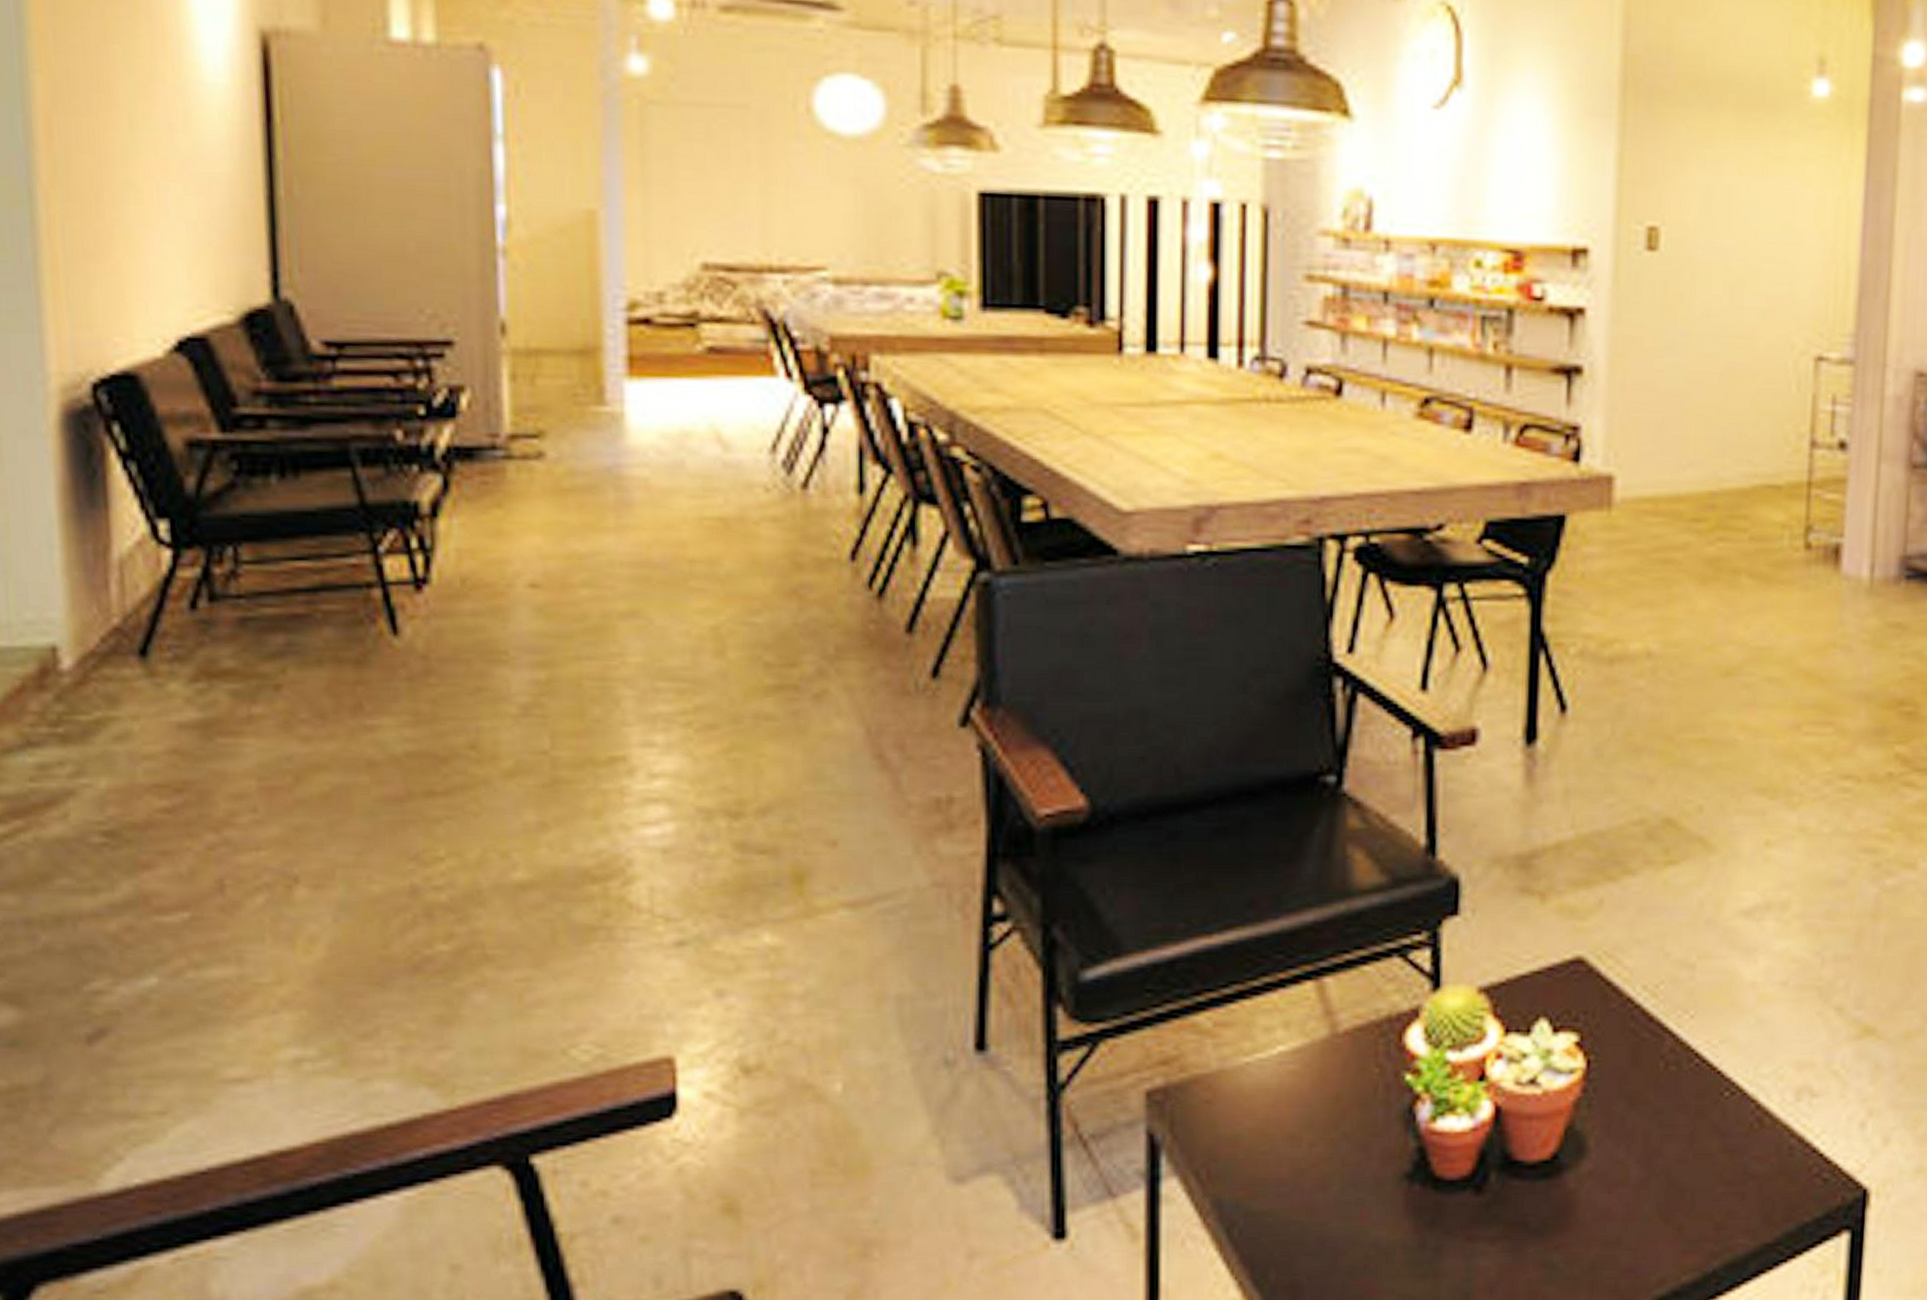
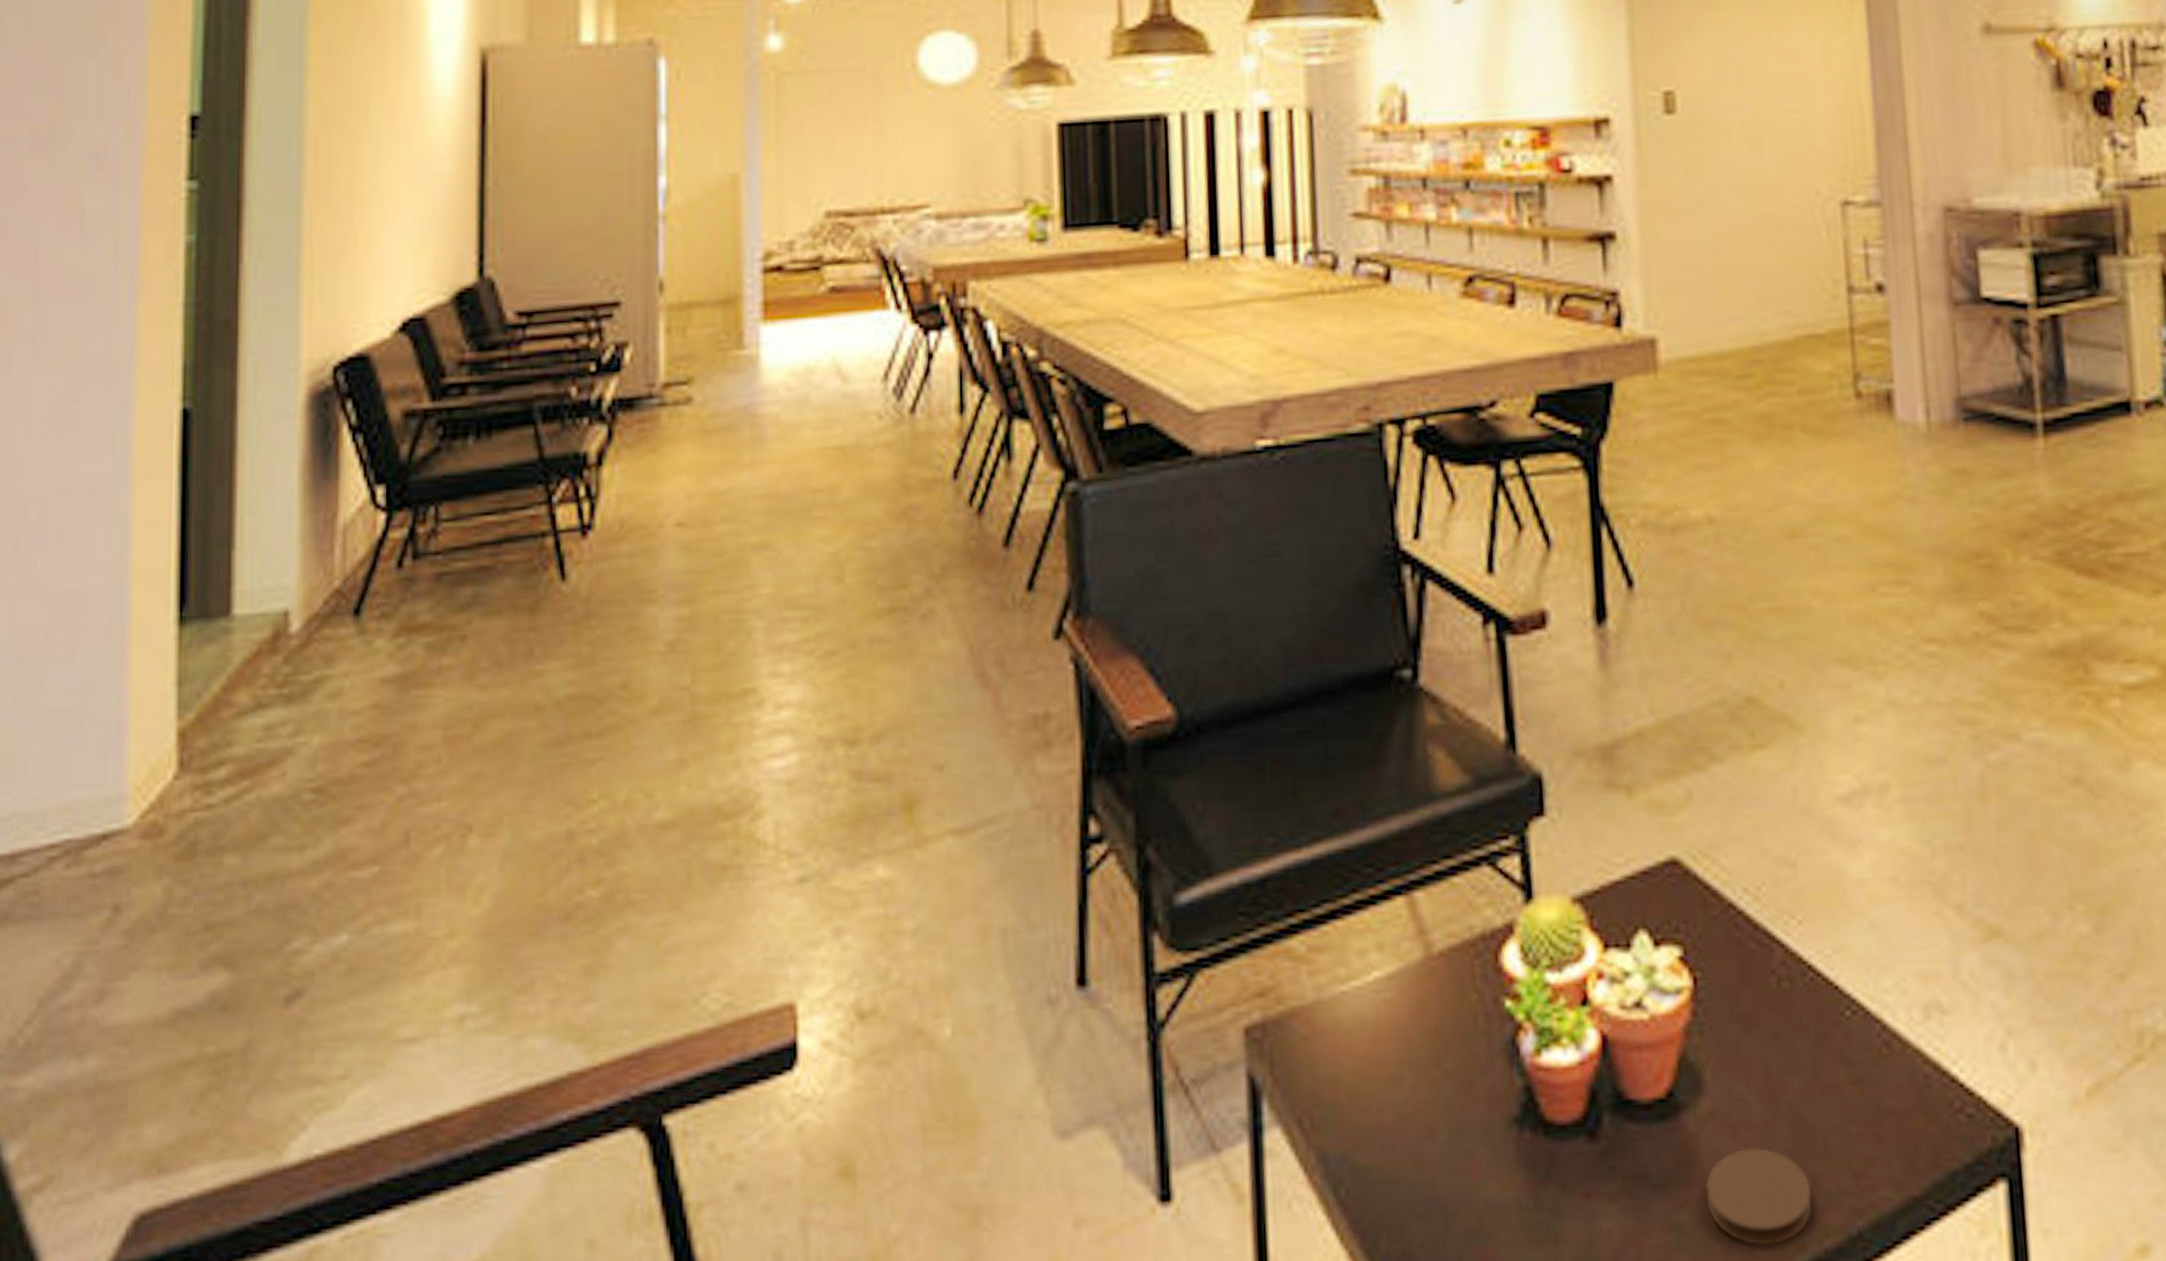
coaster: none [1579,1201,1676,1281] -> present [1706,1147,1813,1246]

